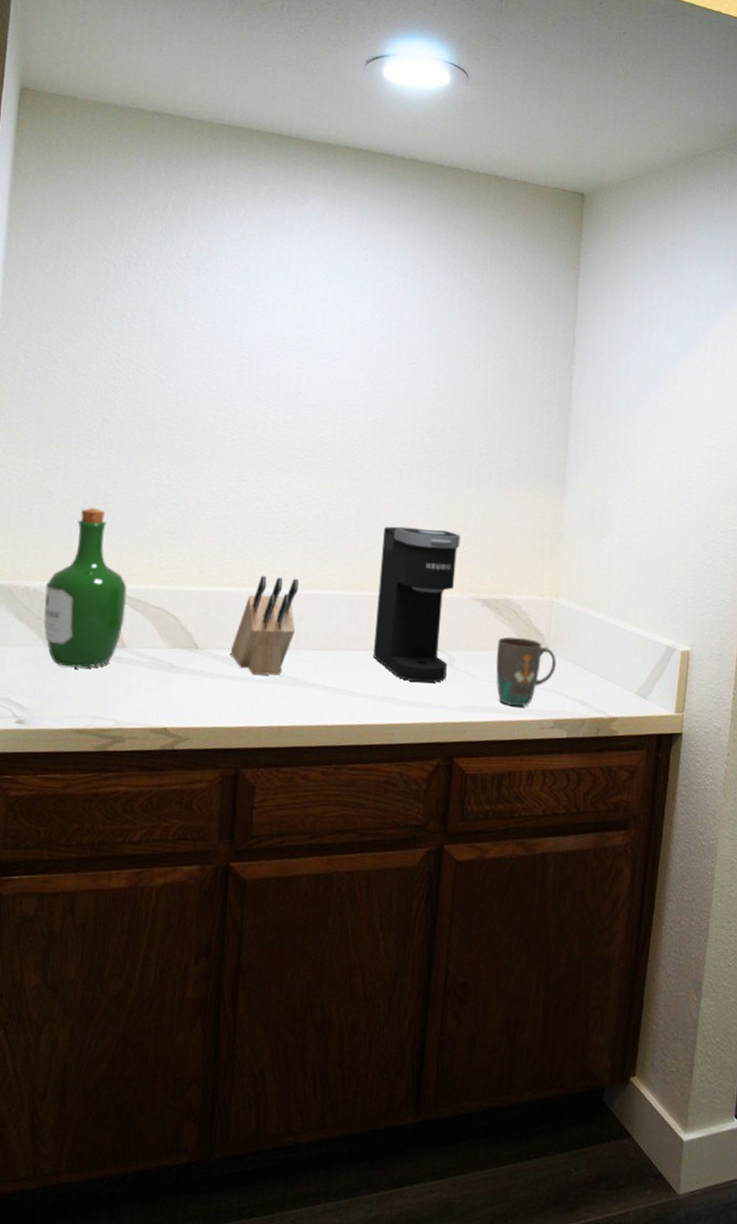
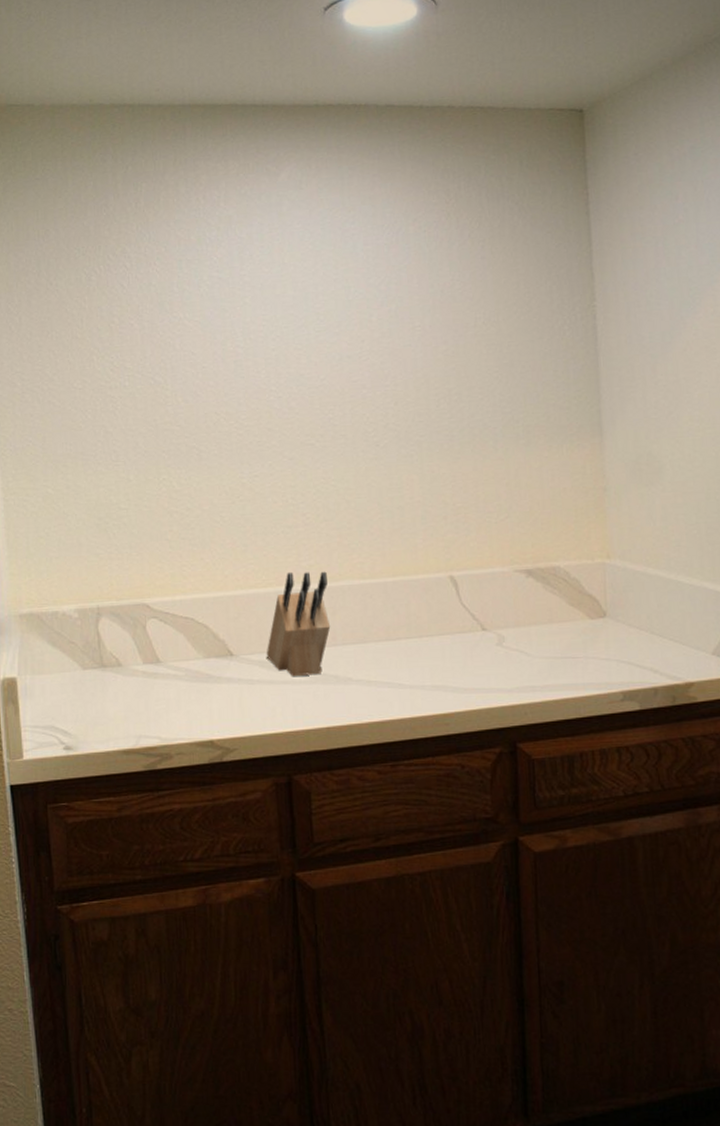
wine bottle: present [43,507,127,668] -> none [73,523,155,688]
coffee maker: present [373,526,461,683] -> none [409,500,498,667]
mug: present [496,636,556,707] -> none [549,606,618,682]

